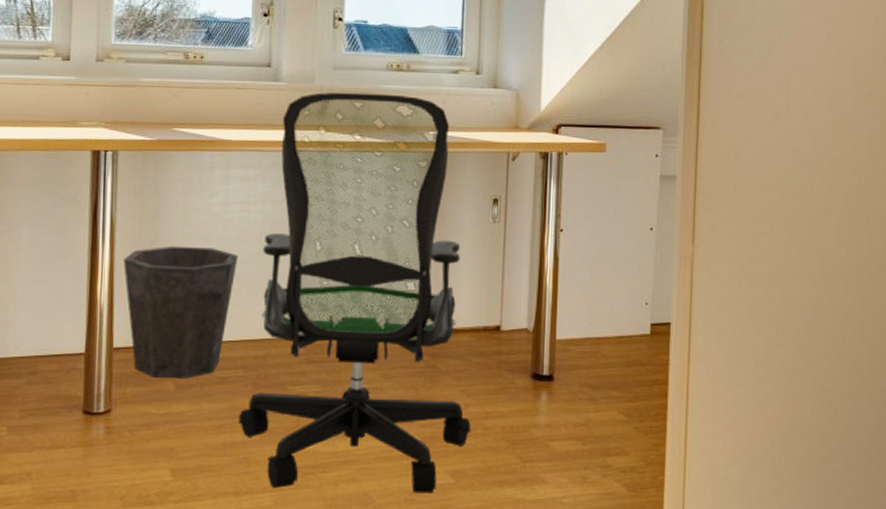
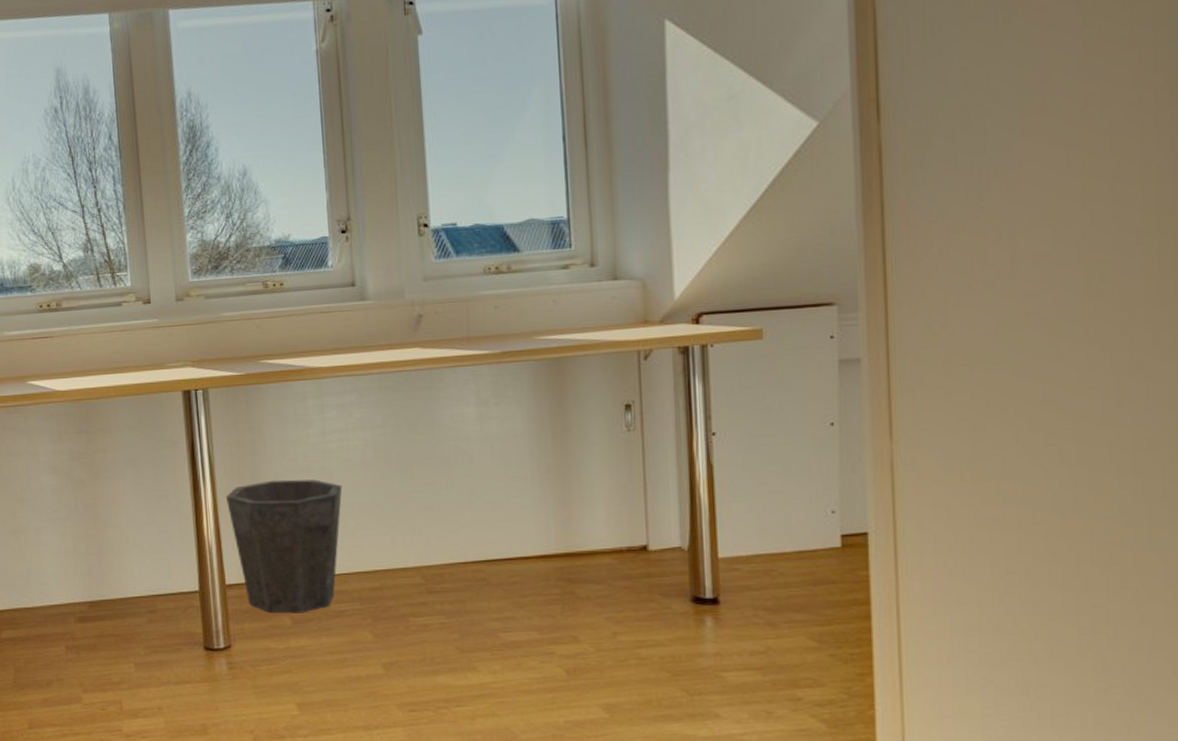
office chair: present [238,92,471,493] -> none [360,299,623,729]

